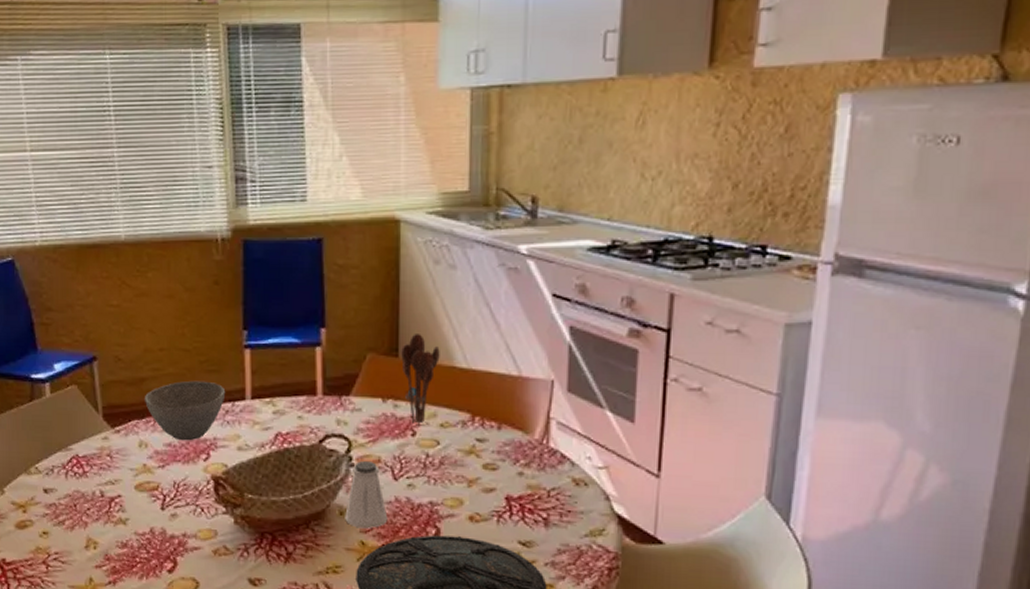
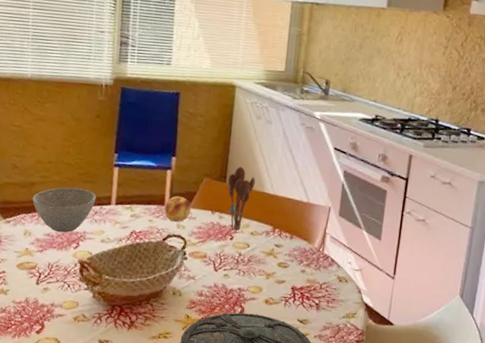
fruit: none [317,381,354,416] -> present [164,196,192,222]
saltshaker: present [345,460,388,529] -> none [176,255,208,306]

